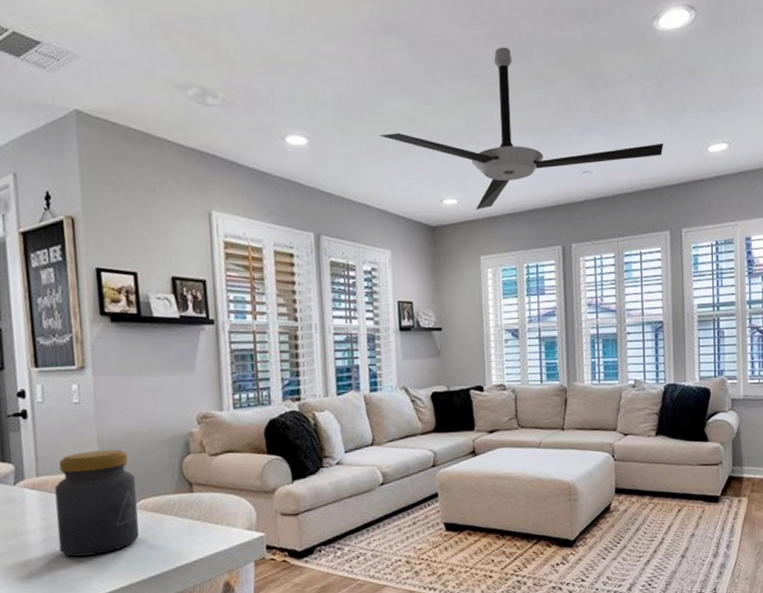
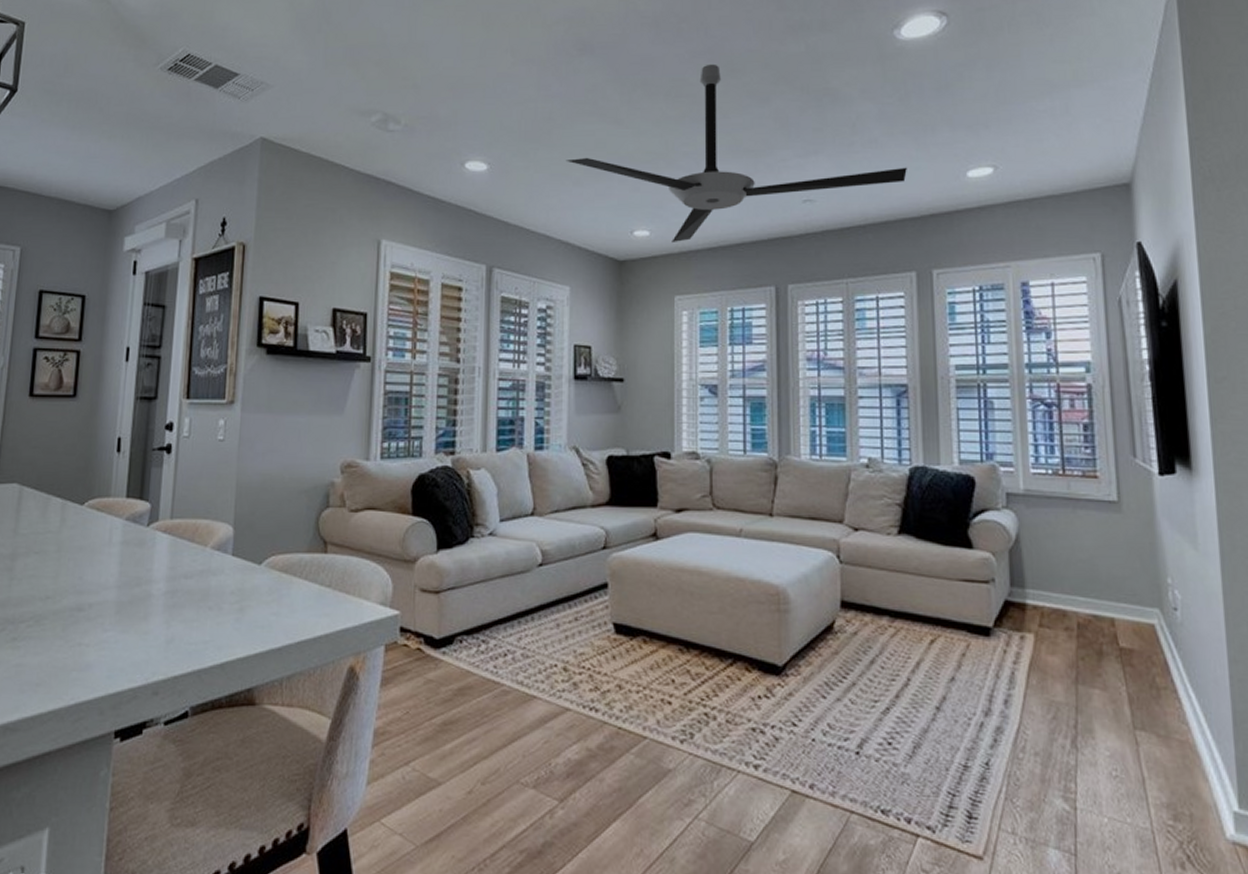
jar: present [55,449,139,557] -> none [181,495,269,616]

